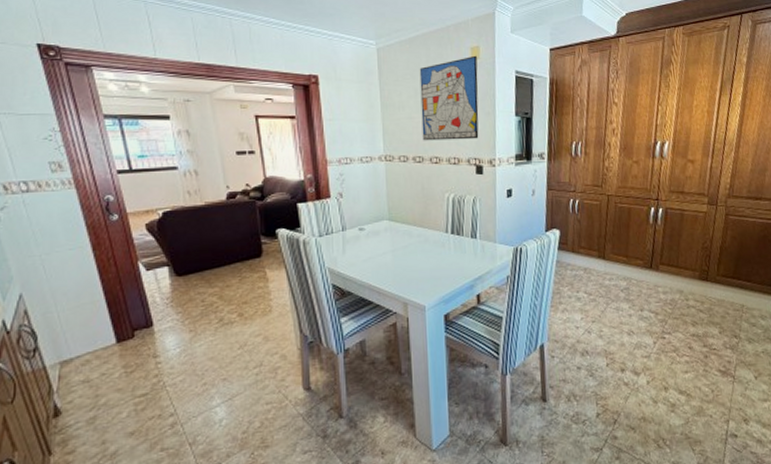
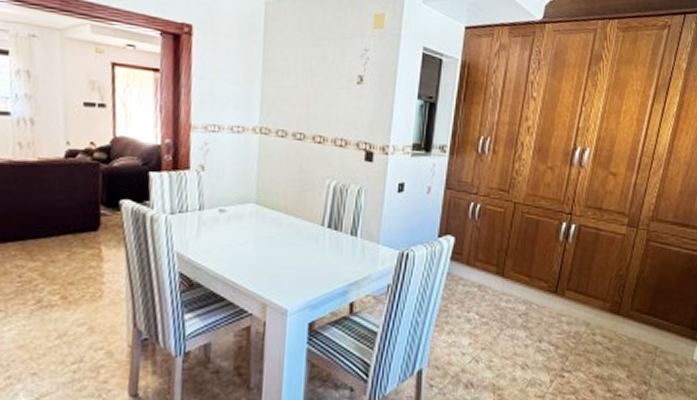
wall art: present [419,55,479,141] -> none [306,23,380,121]

